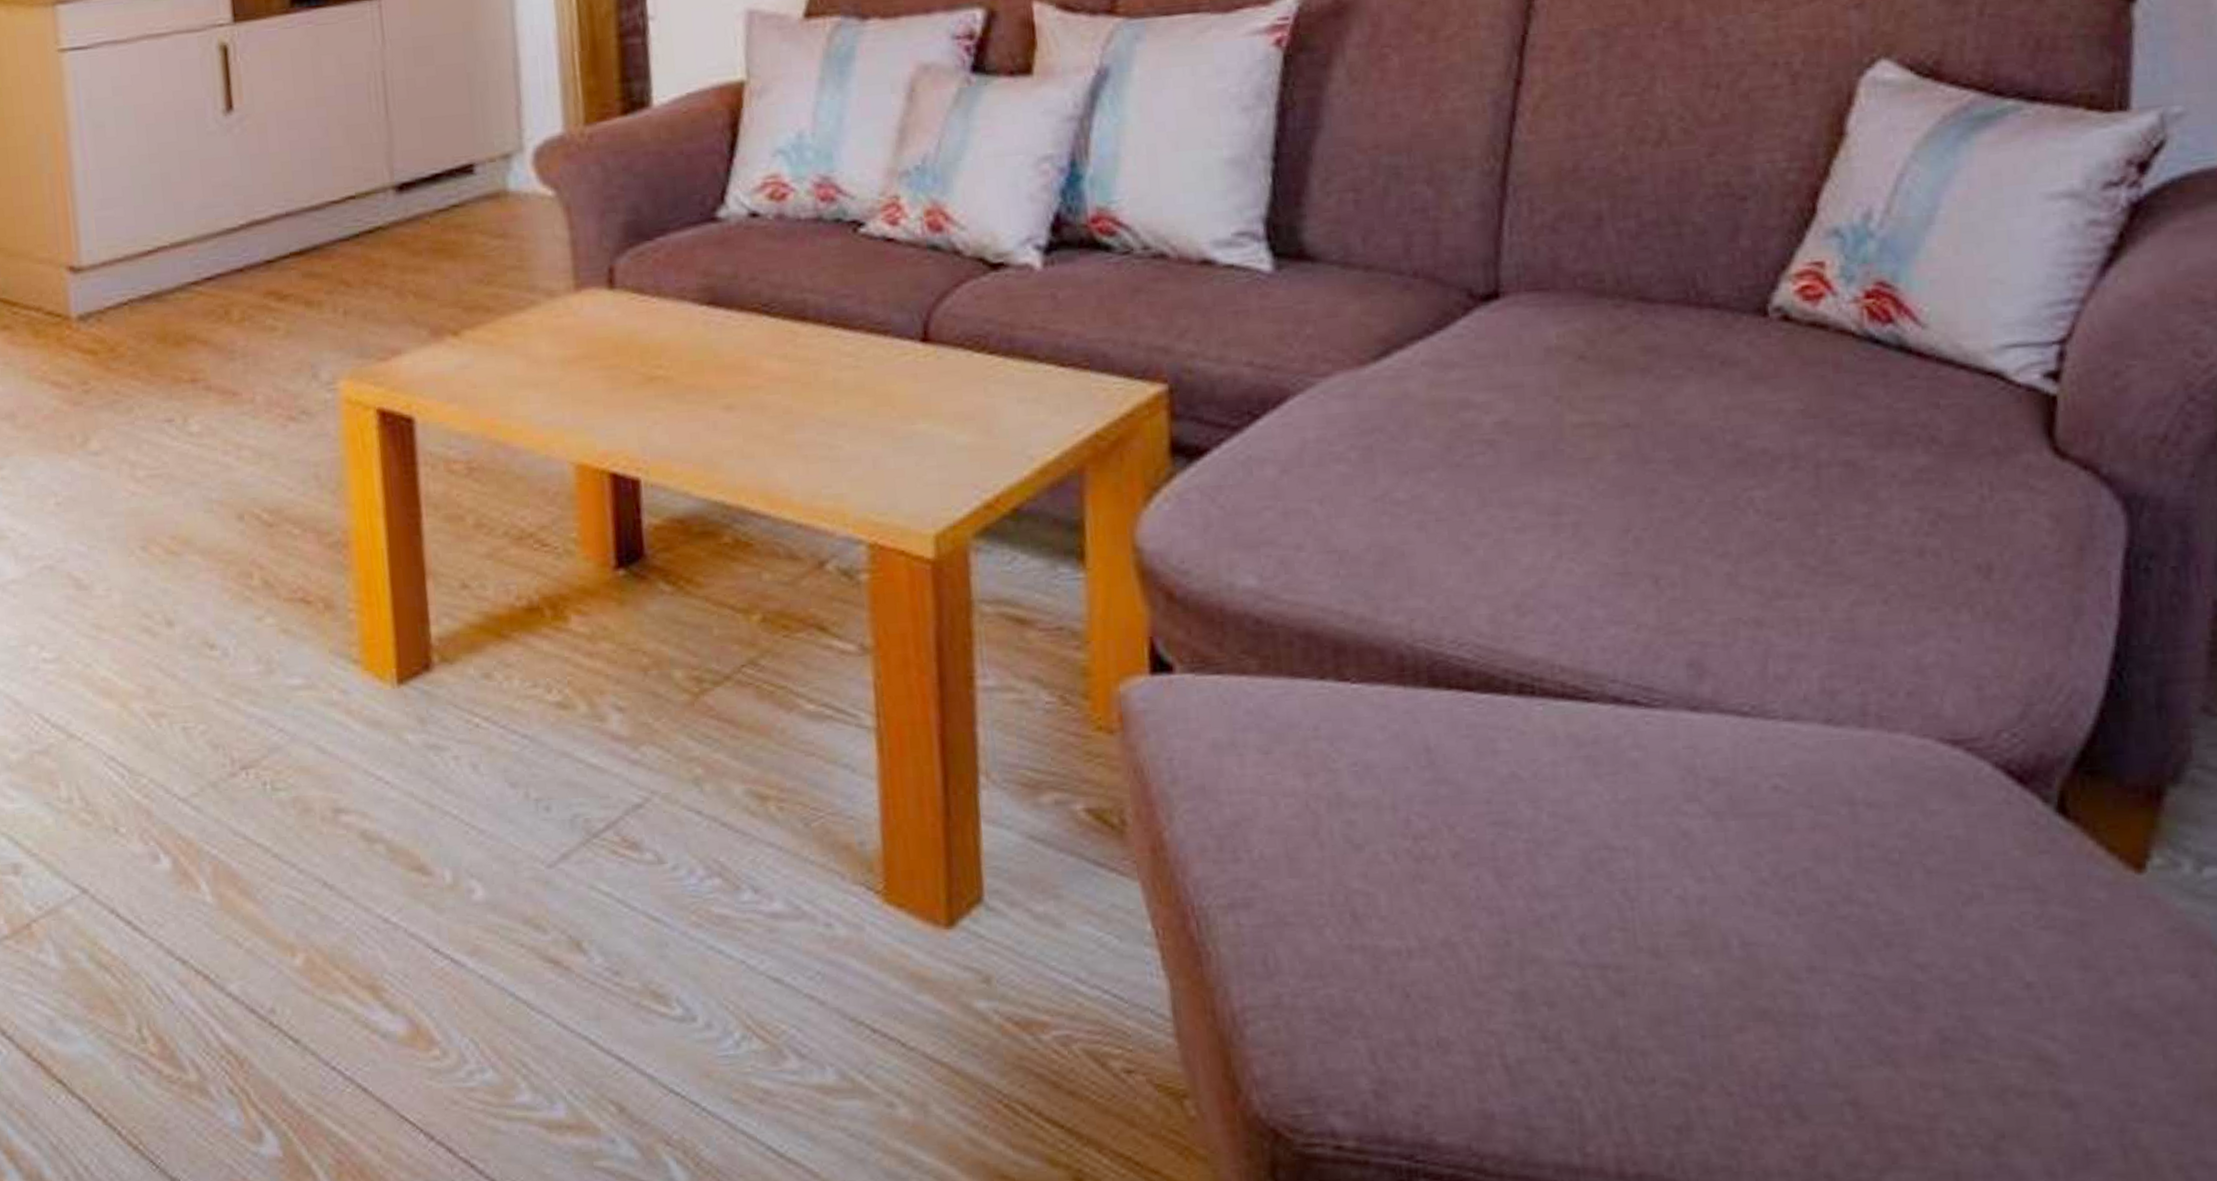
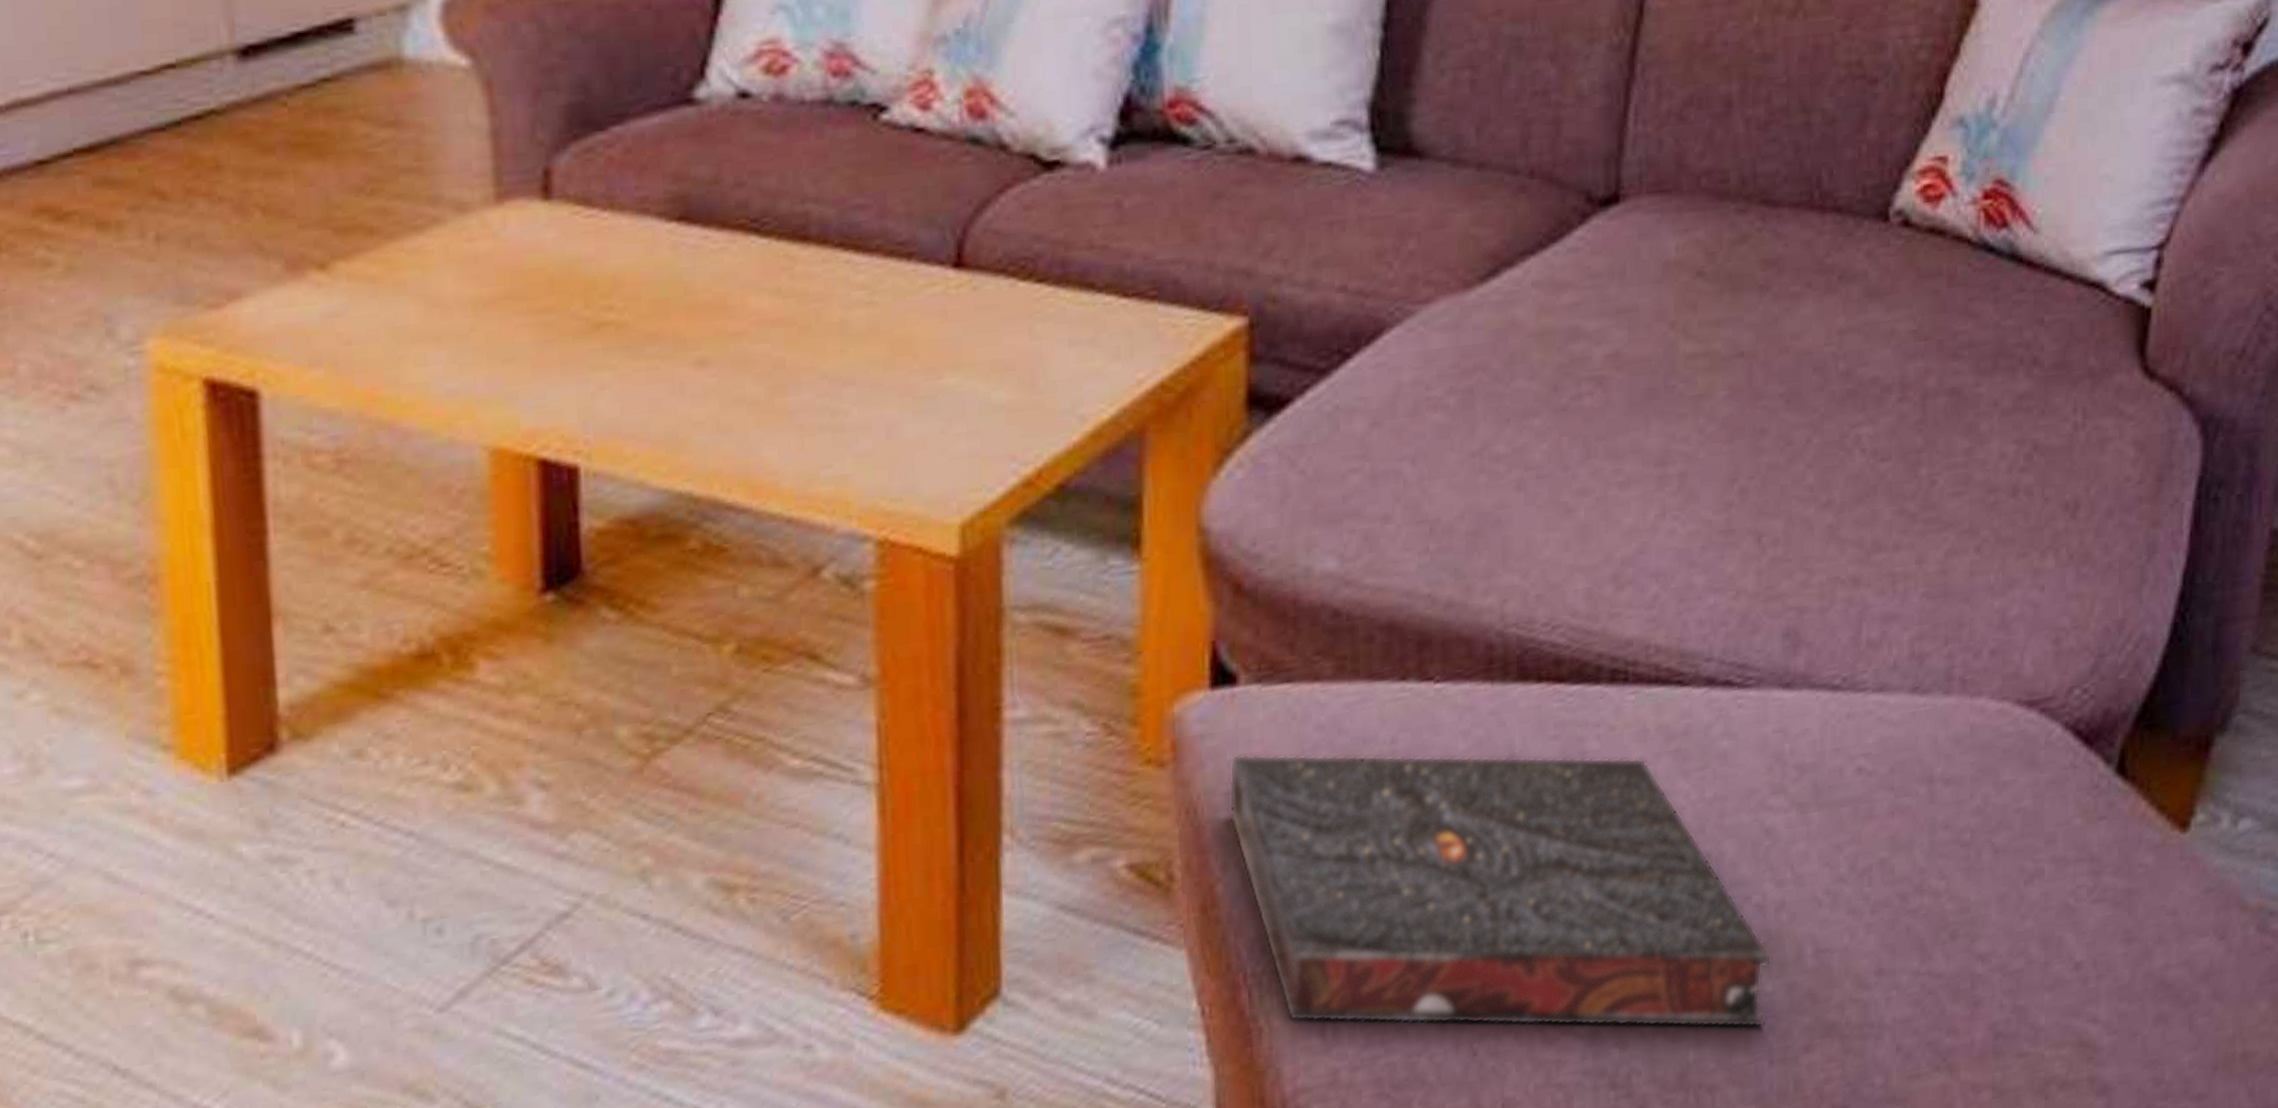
book: none [1169,729,1696,1006] -> present [1228,754,1771,1029]

